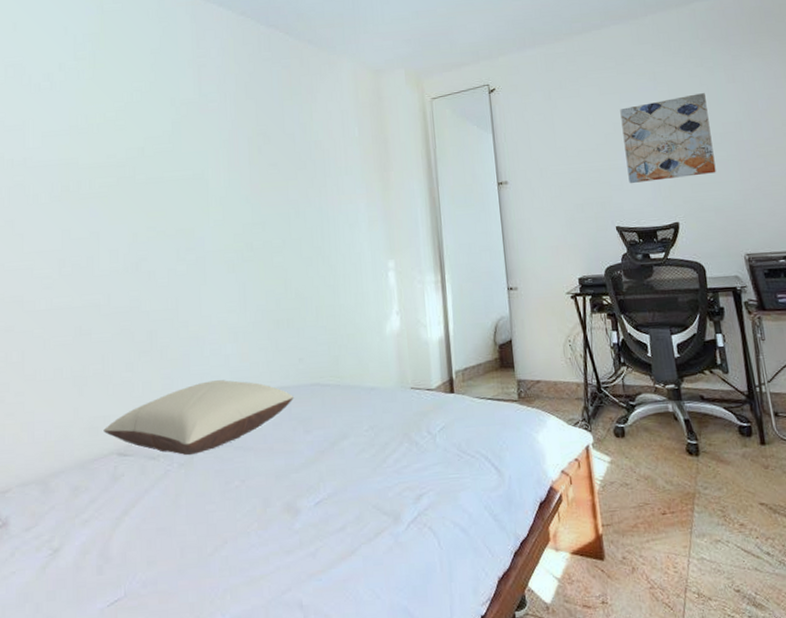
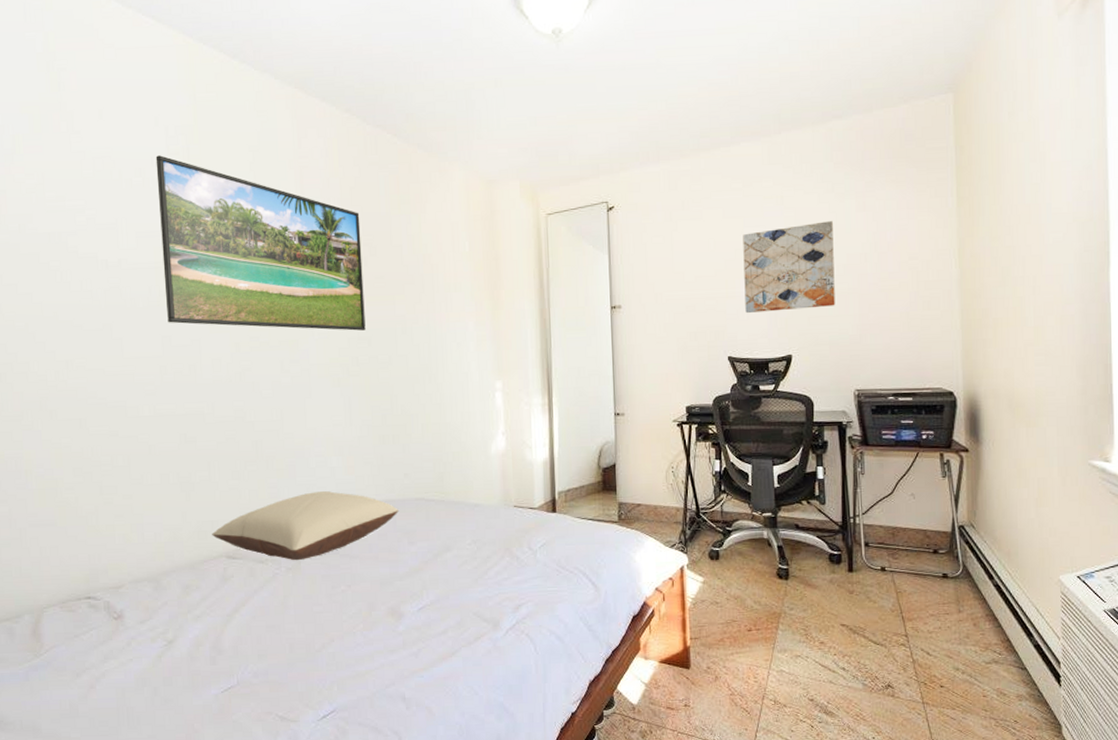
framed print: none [63,61,260,217] -> present [155,155,366,331]

